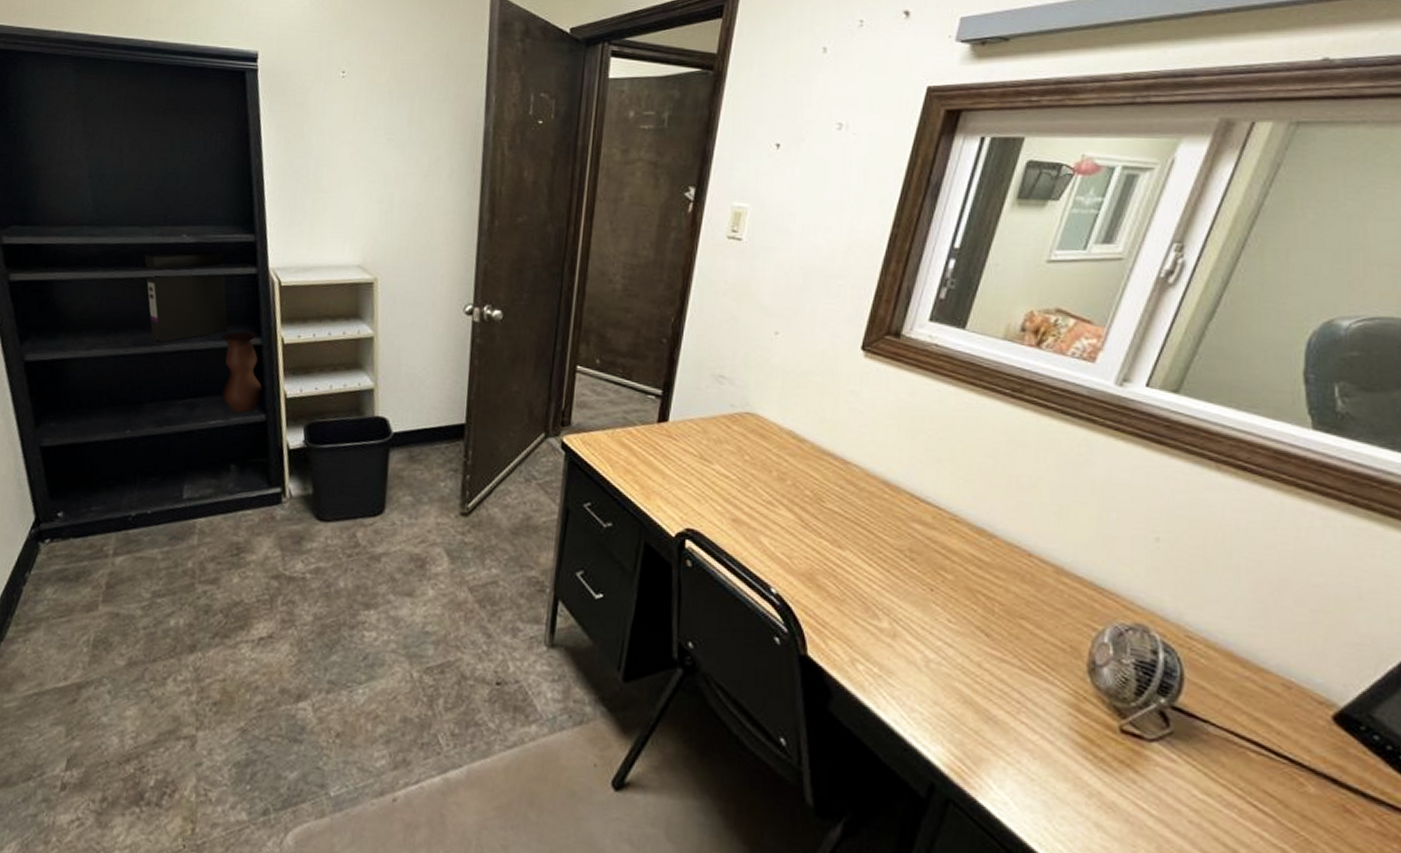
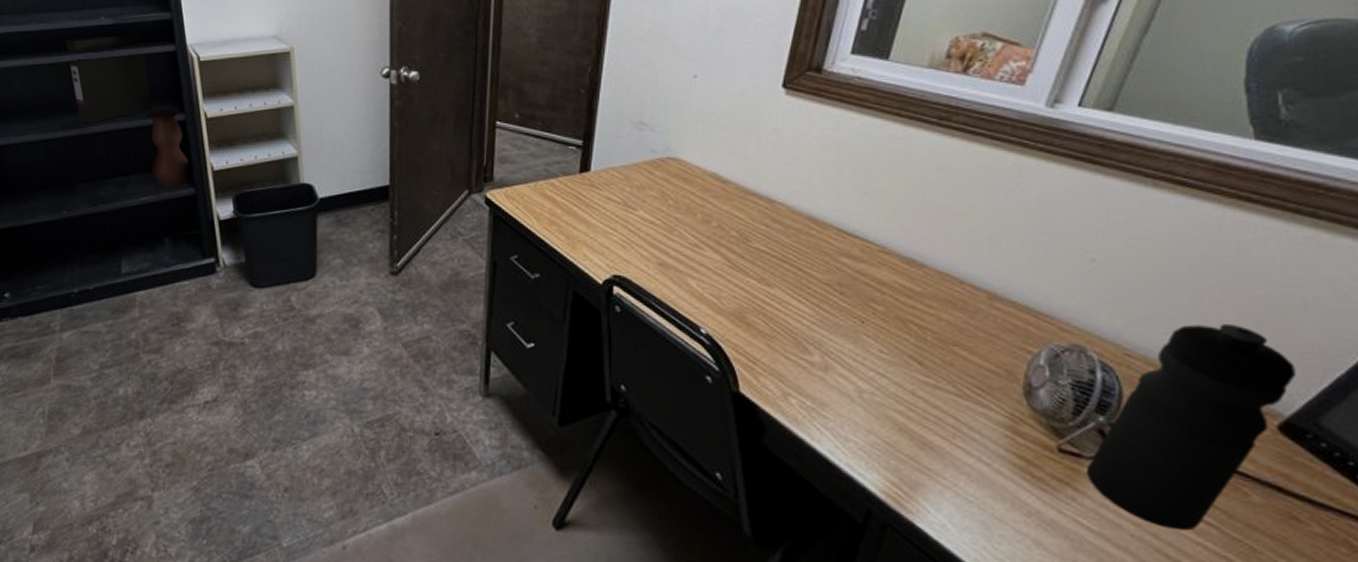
water bottle: none [1146,609,1350,820] -> present [1085,323,1296,531]

